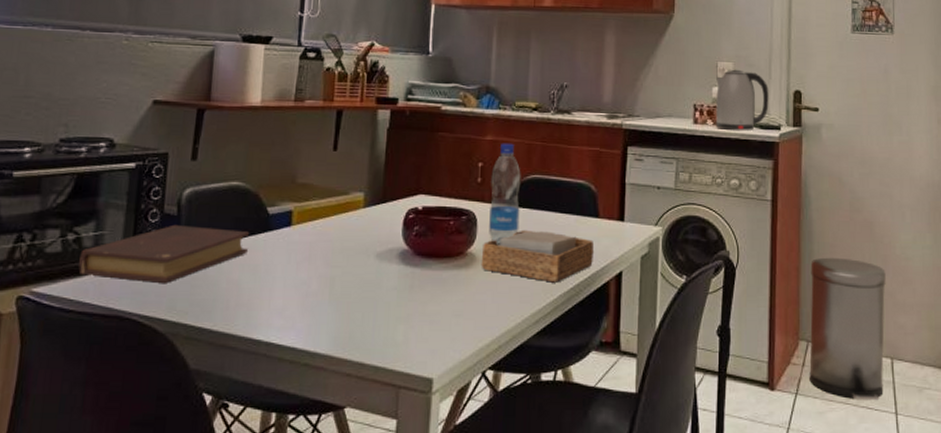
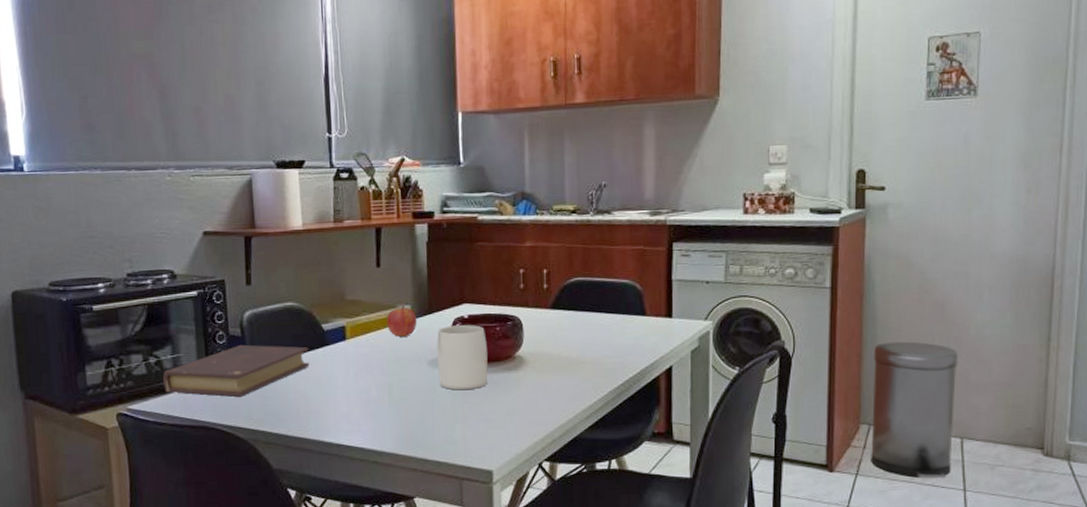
fruit: none [337,191,370,226] -> present [387,304,418,337]
mug: none [385,217,439,287] -> present [436,325,488,390]
napkin holder: present [481,229,595,283] -> none [529,331,643,380]
bottle: present [489,143,521,244] -> none [533,247,565,347]
kettle: present [715,69,769,131] -> none [767,152,828,218]

